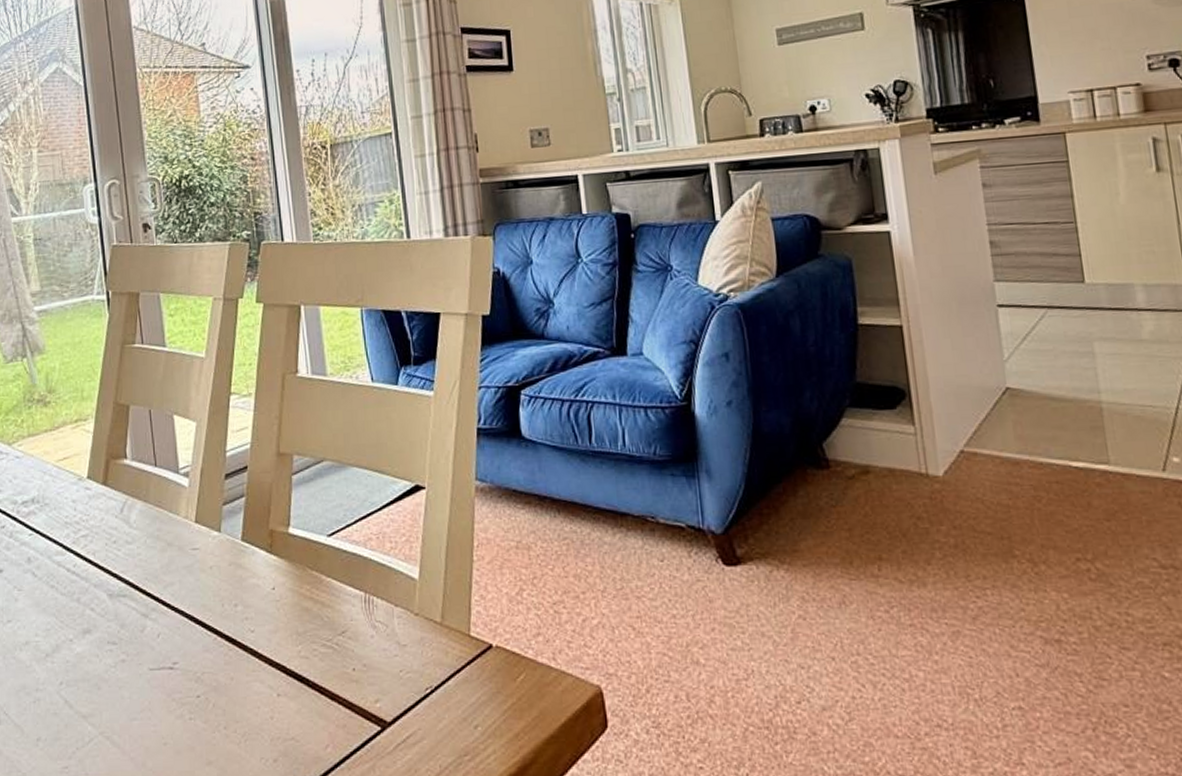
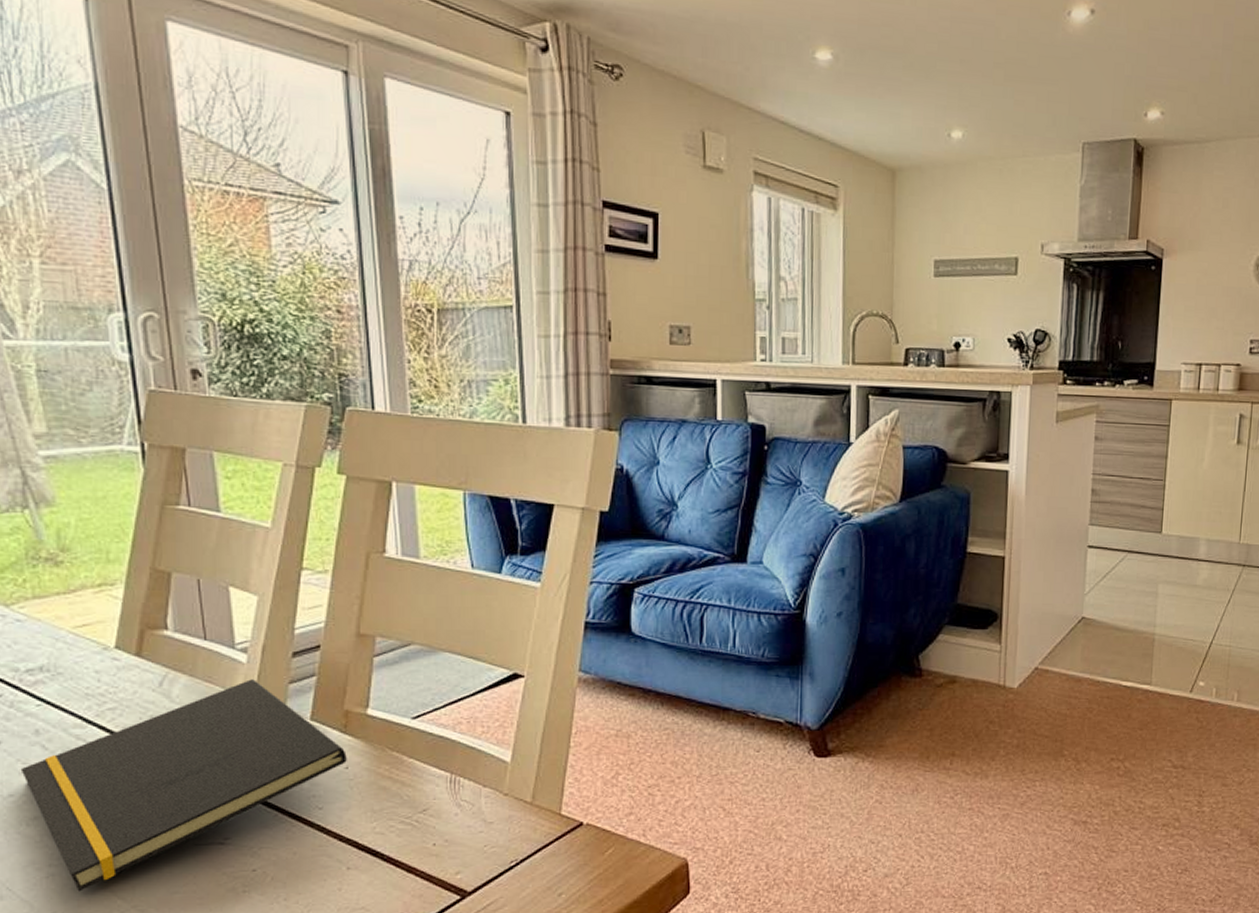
notepad: none [16,502,273,717] -> present [20,679,347,892]

